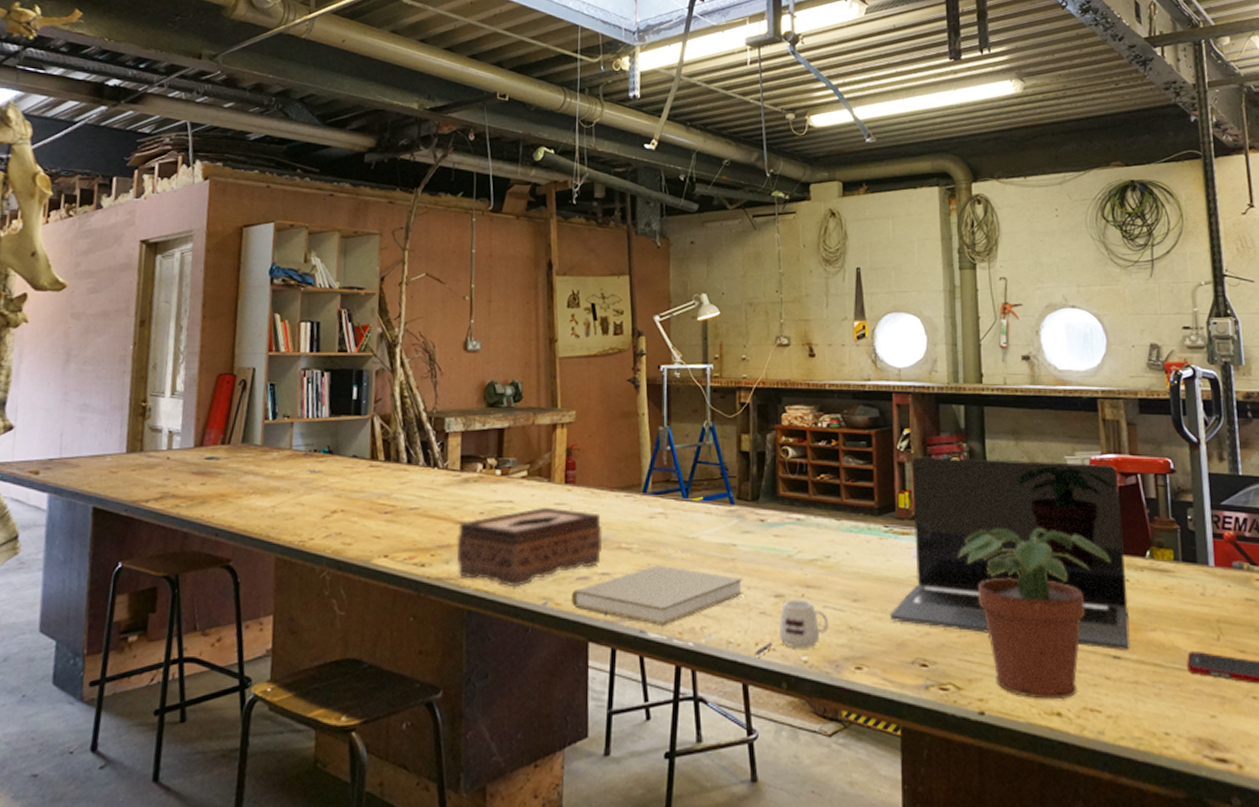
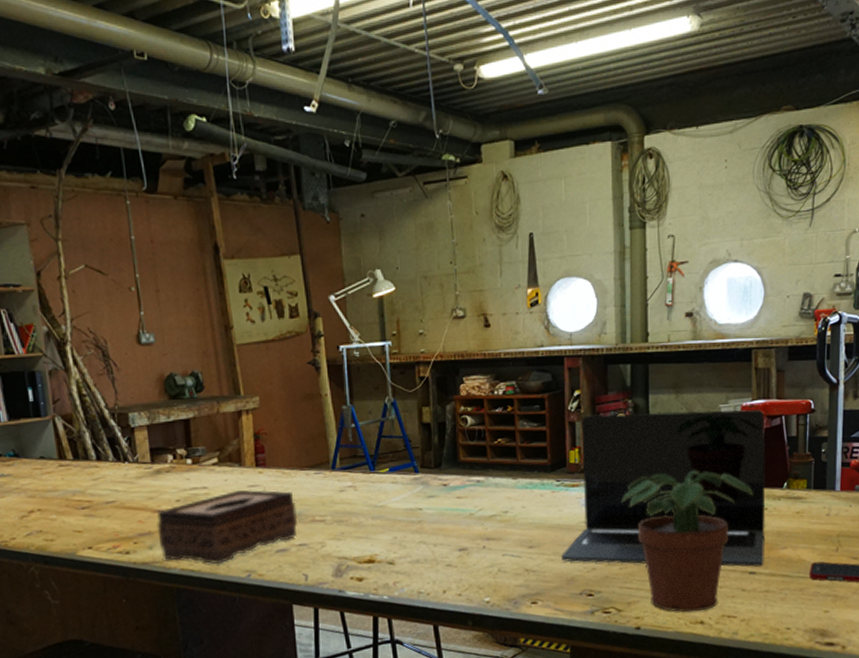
book: present [572,565,744,625] -> none [273,532,431,585]
mug: present [755,599,829,656] -> none [443,550,508,601]

